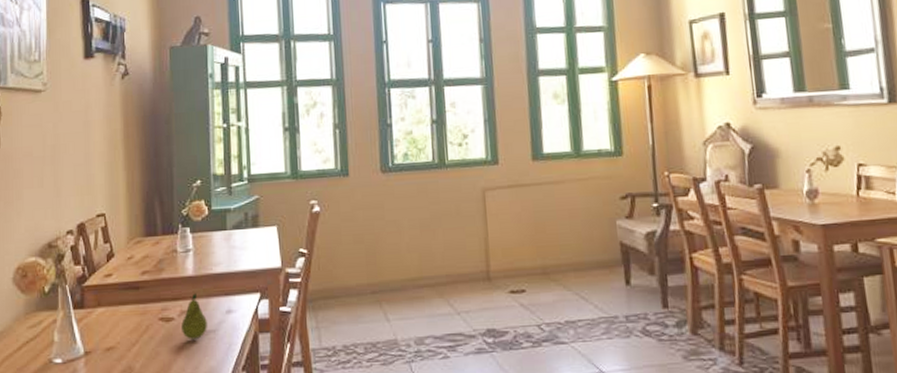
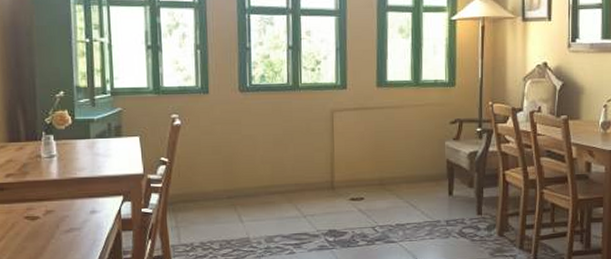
fruit: present [181,293,207,339] -> none [47,195,72,236]

